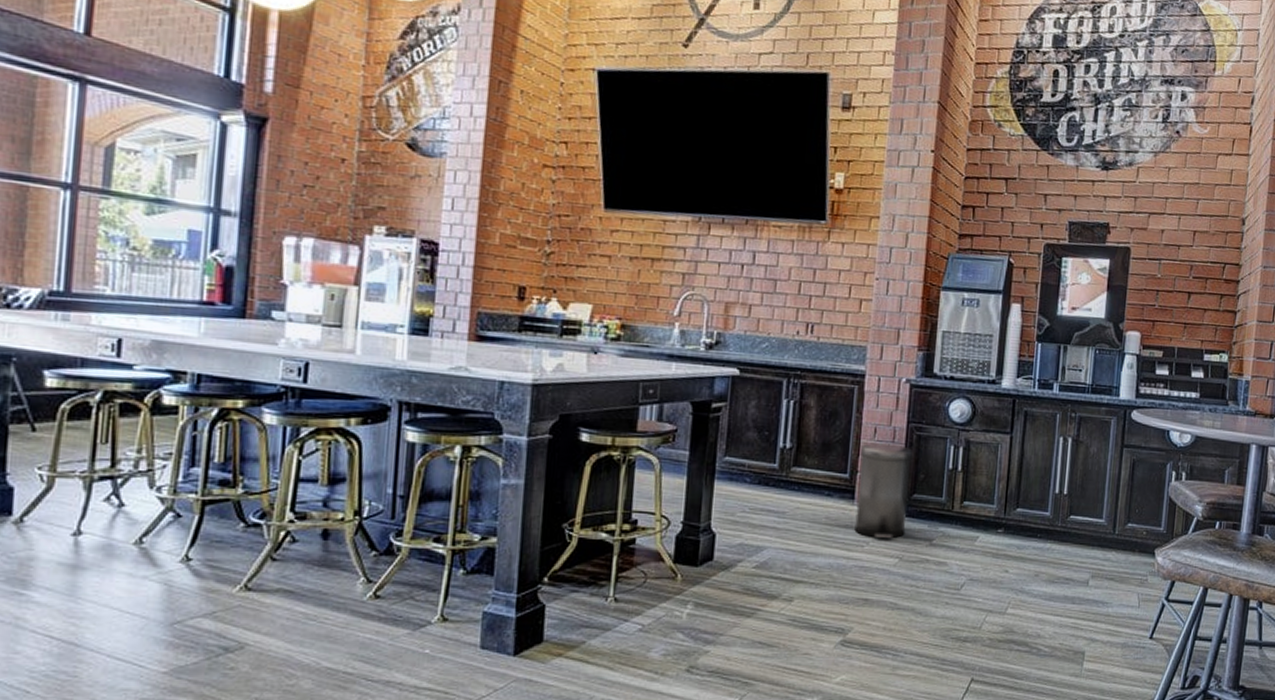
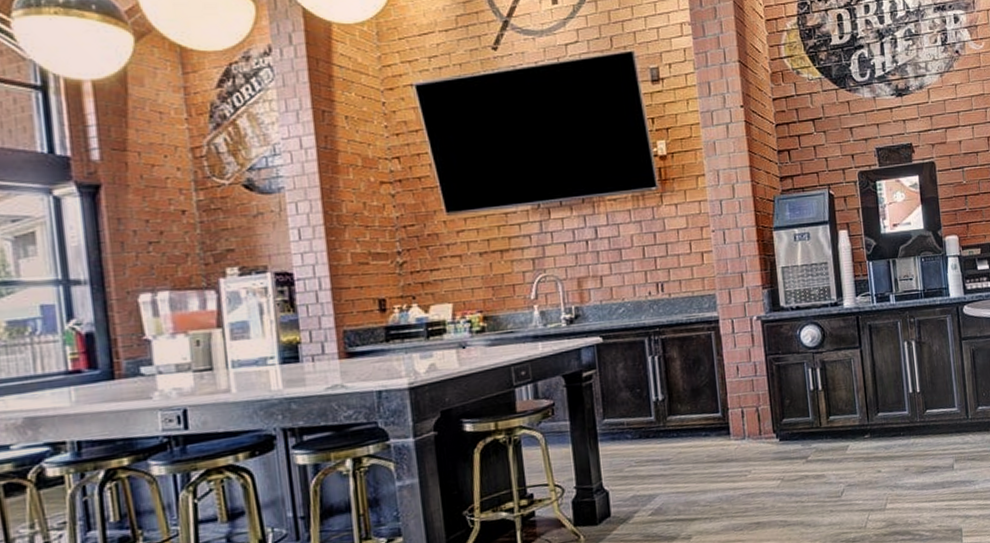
pedal bin: present [854,443,912,539] -> none [728,377,782,467]

